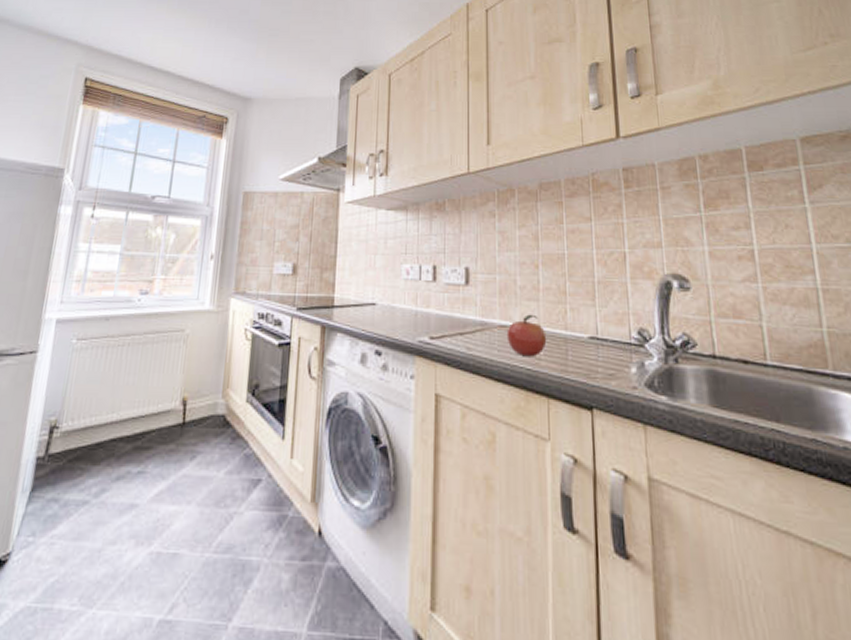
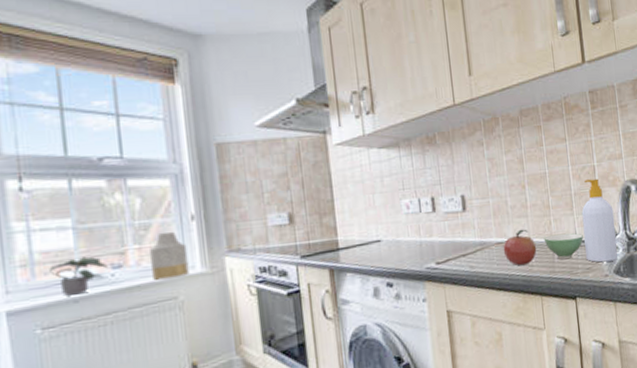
potted plant: none [95,280,139,313] -> present [49,256,110,296]
vase: none [169,267,202,312] -> present [148,232,190,282]
bowl: none [556,326,608,359] -> present [543,233,584,260]
soap bottle: none [606,267,651,371] -> present [581,178,618,263]

